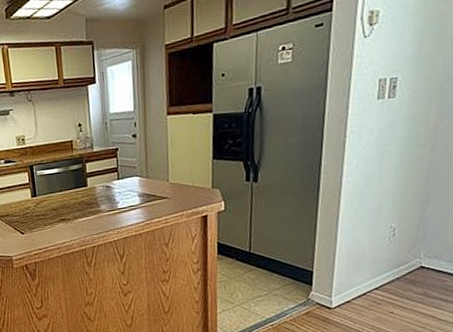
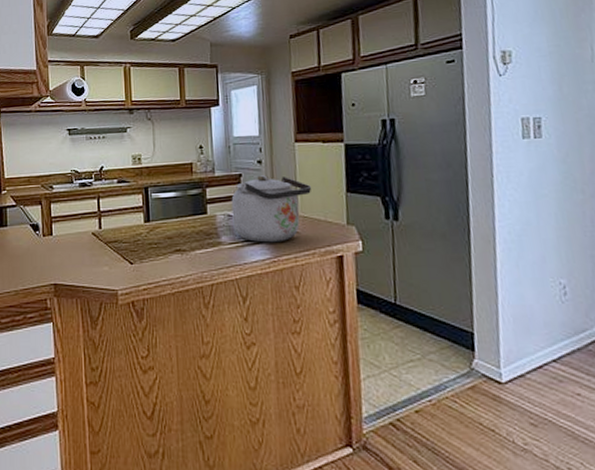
kettle: none [109,148,182,209] -> present [231,175,312,243]

